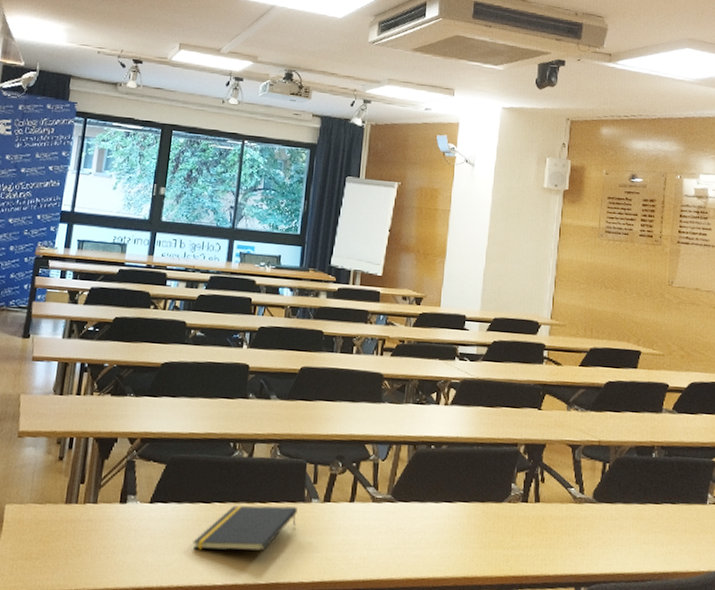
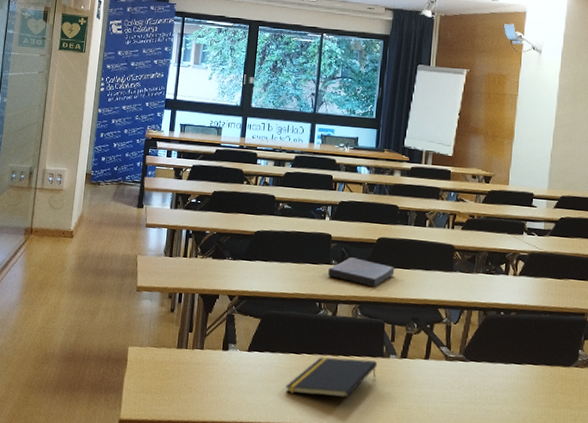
book: none [244,390,319,424] -> present [328,257,395,288]

